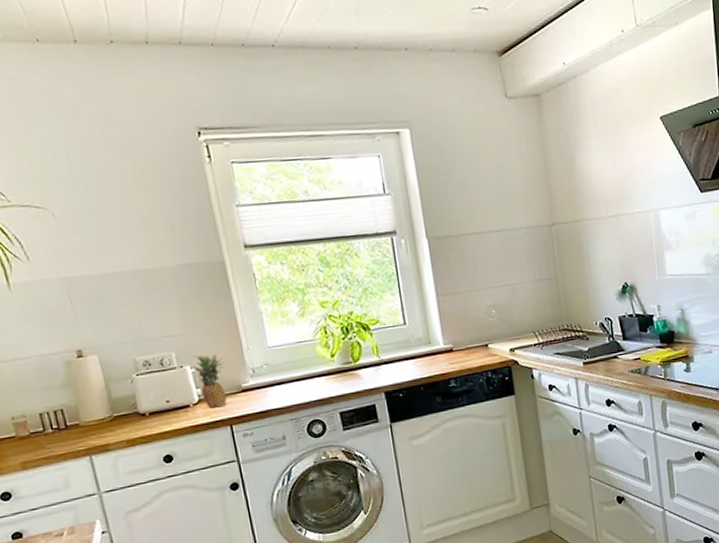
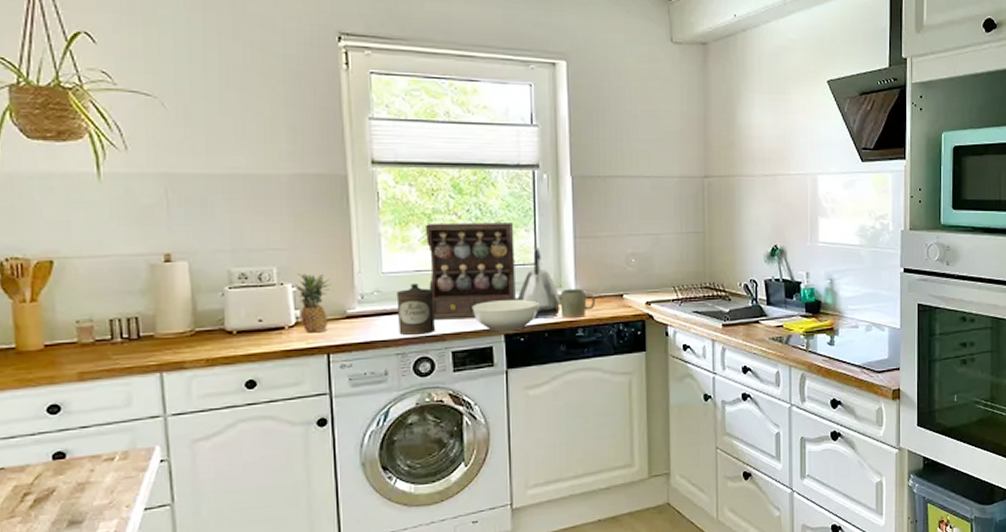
canister: none [283,353,322,402] -> present [396,282,435,336]
spice rack: none [301,288,392,386] -> present [426,222,517,320]
bowl: none [351,358,412,391] -> present [471,300,539,332]
kettle: none [391,309,433,375] -> present [517,248,562,319]
mug: none [430,343,463,372] -> present [560,288,595,318]

